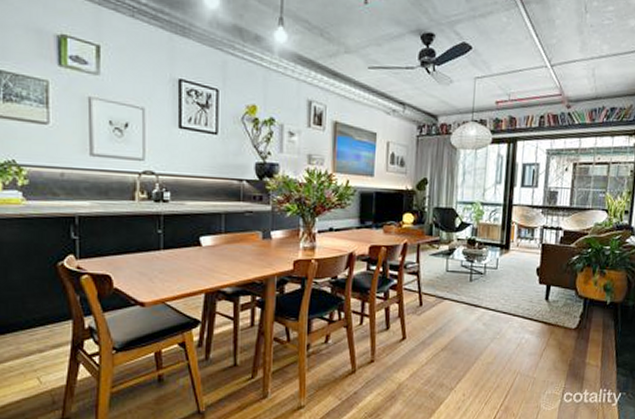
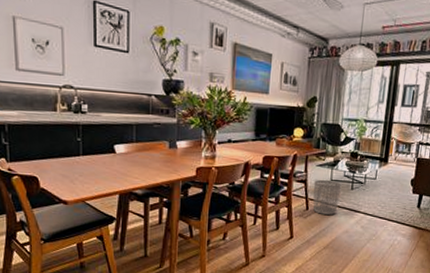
waste bin: none [427,271,458,311] -> present [312,180,341,215]

